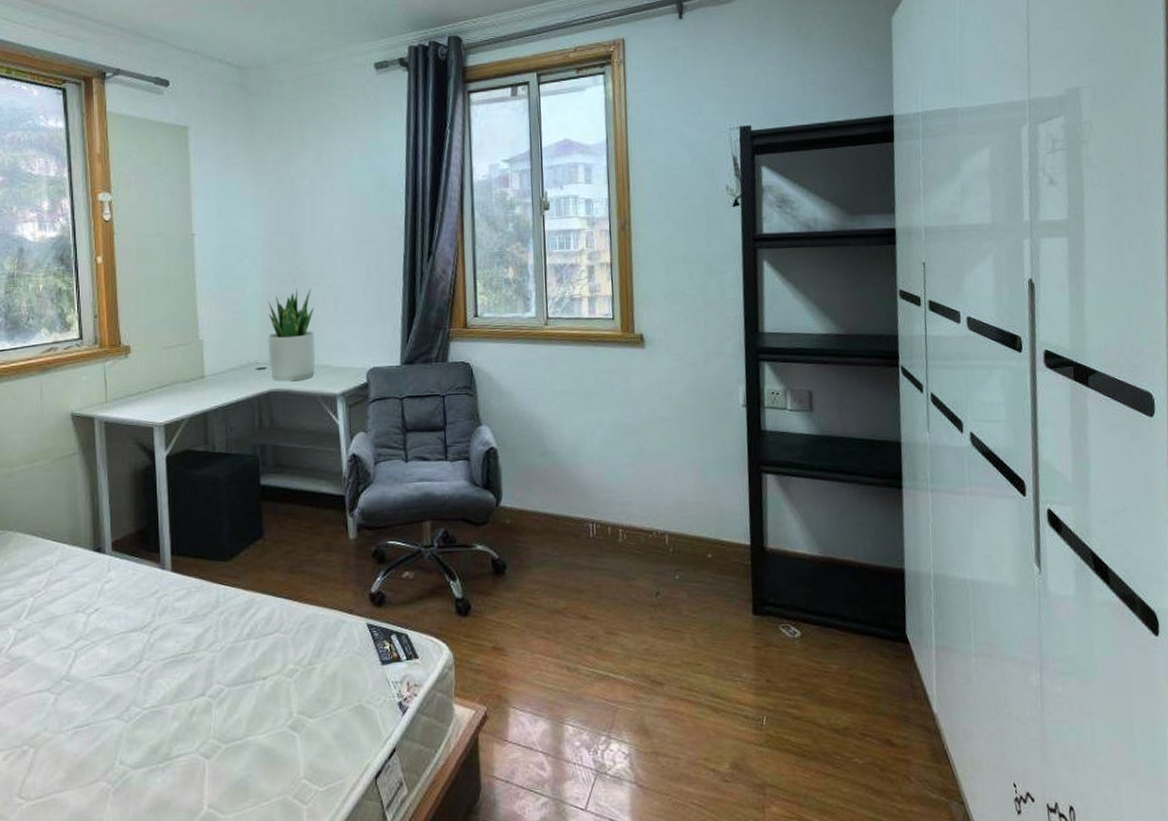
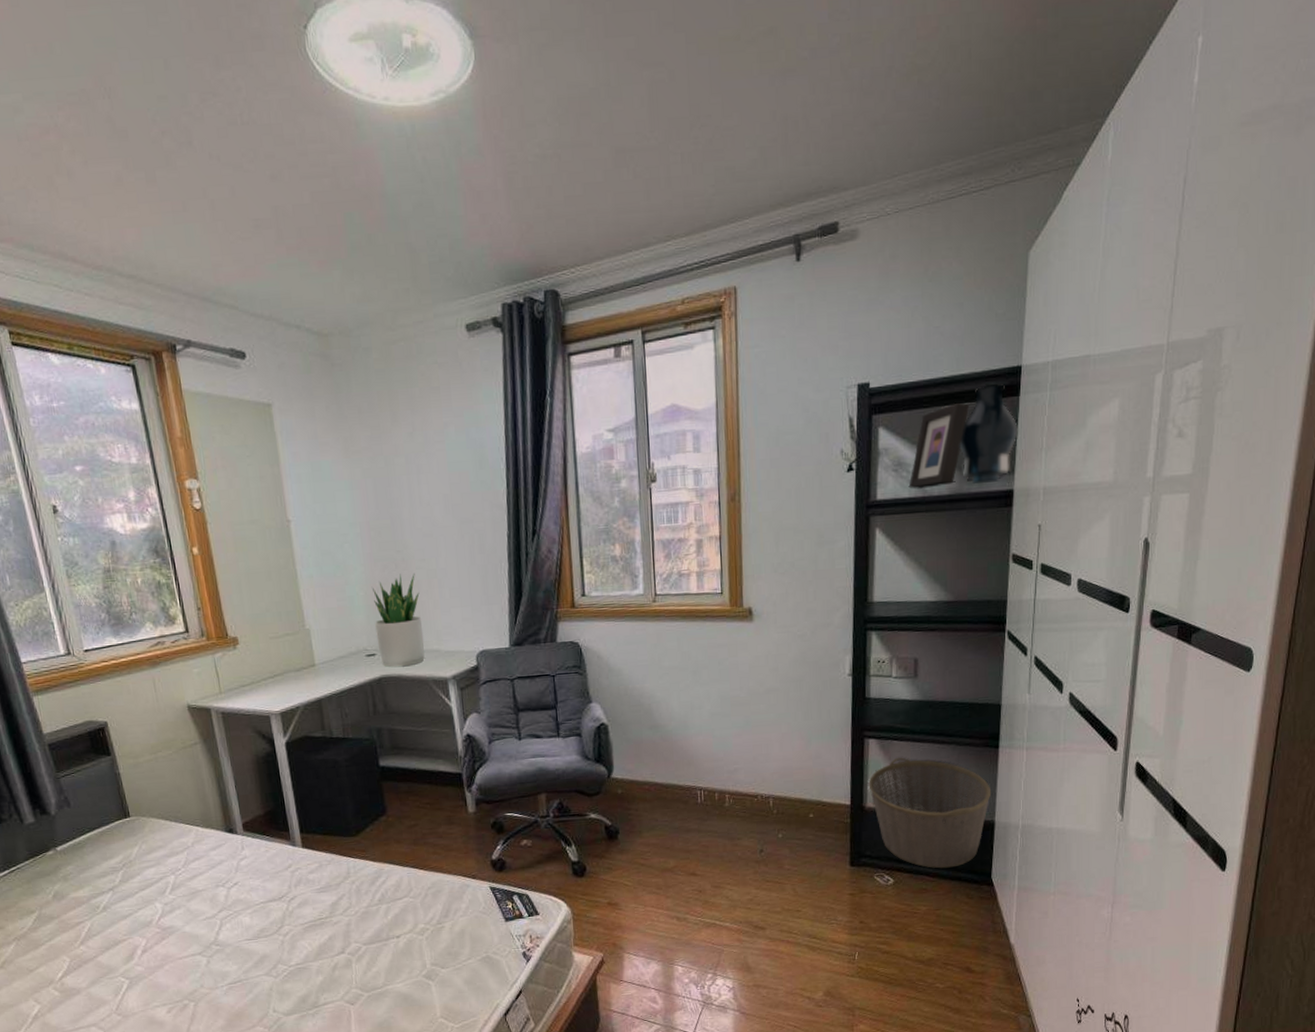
basket: none [768,495,899,621] -> present [868,757,992,869]
picture frame: none [793,146,847,225] -> present [908,402,969,489]
vase: none [840,131,896,222] -> present [960,384,1018,485]

